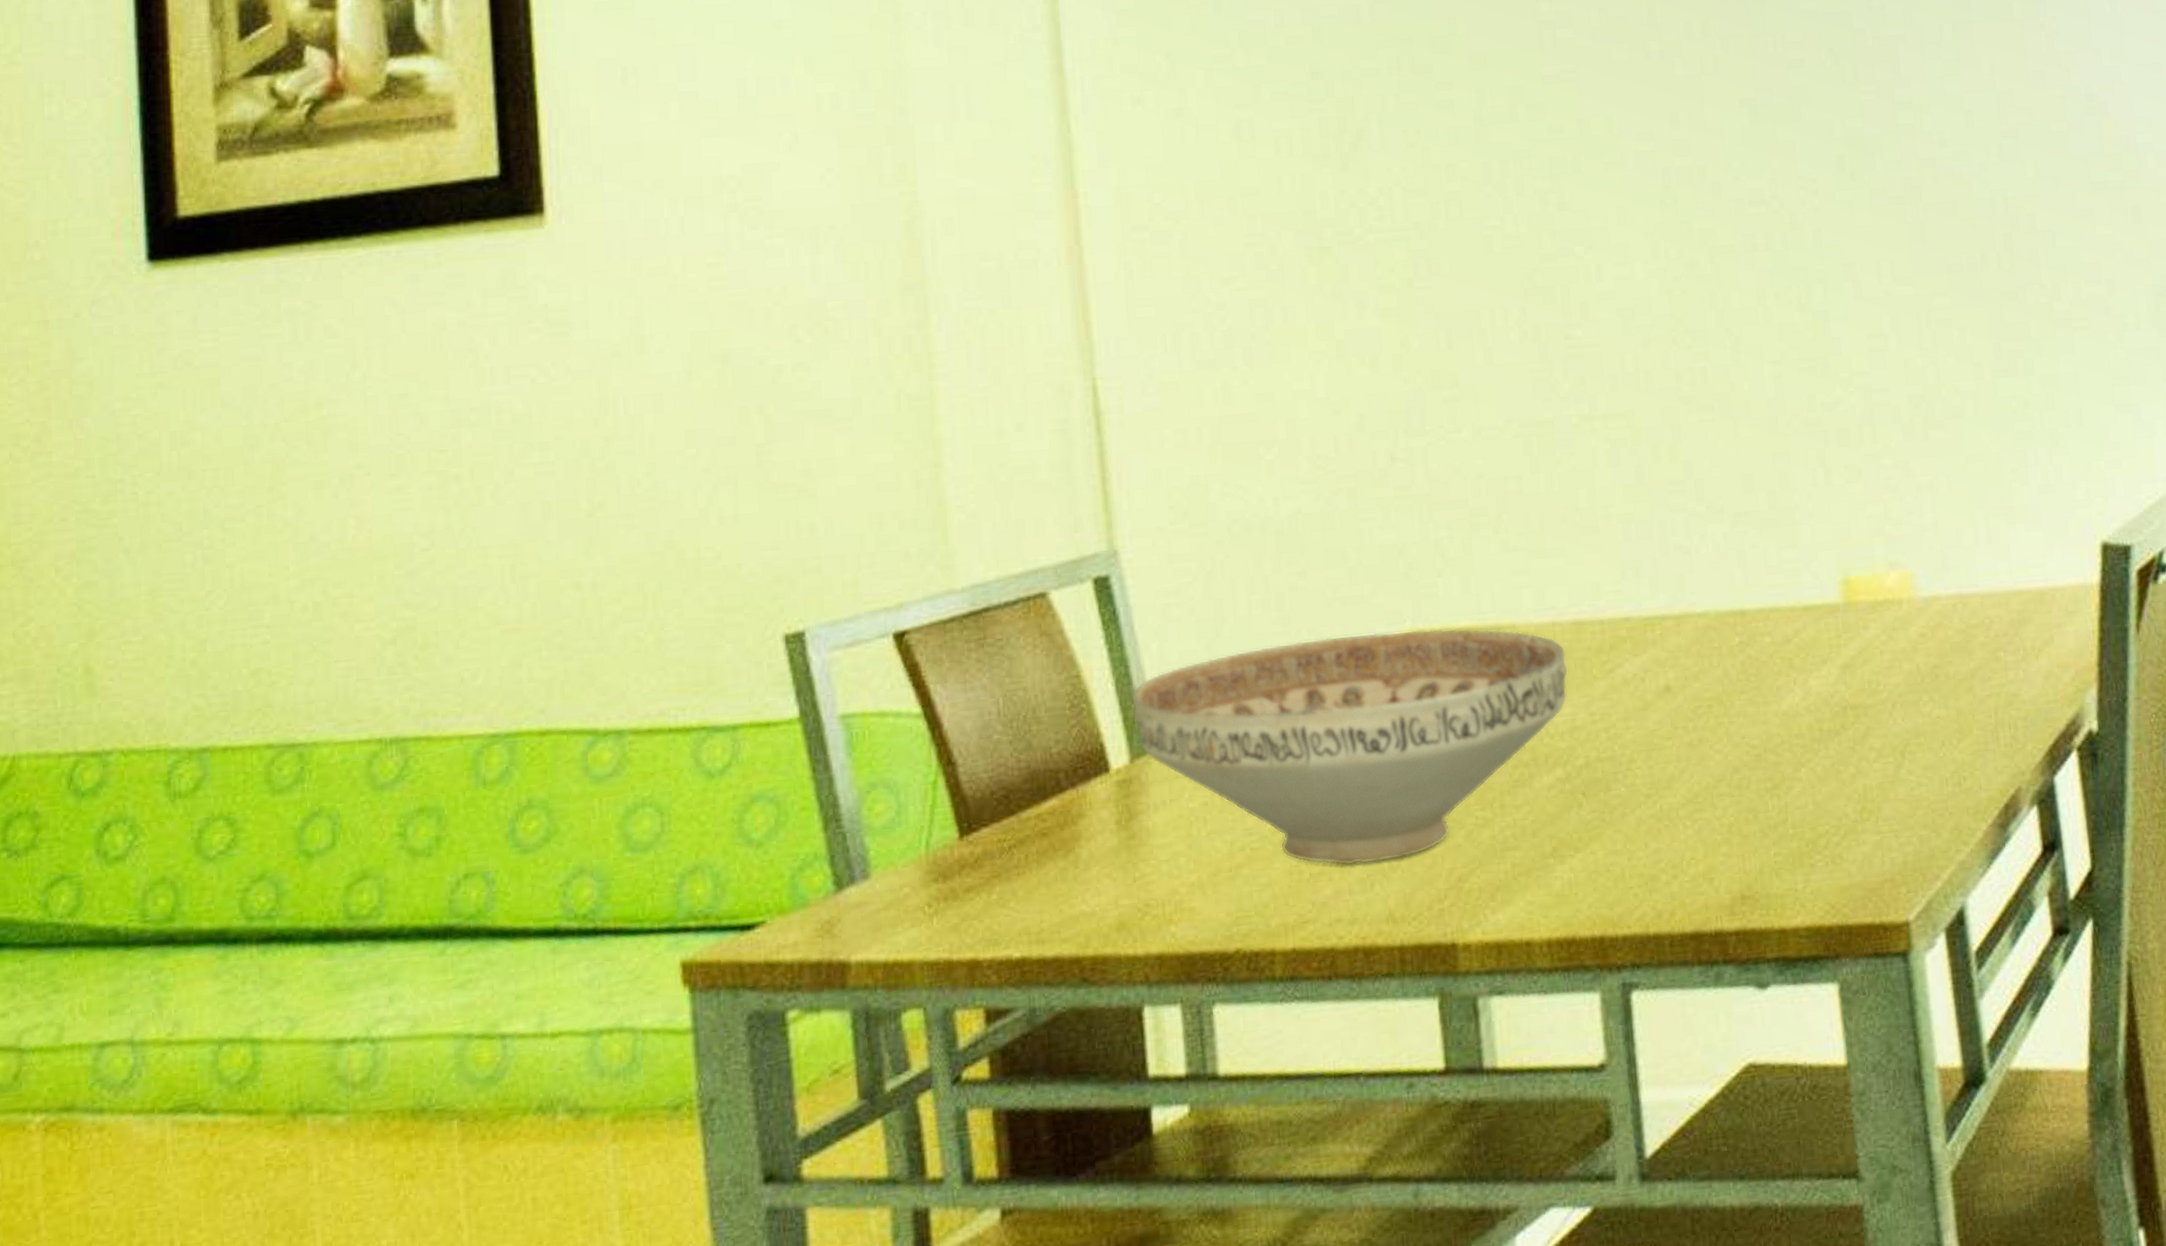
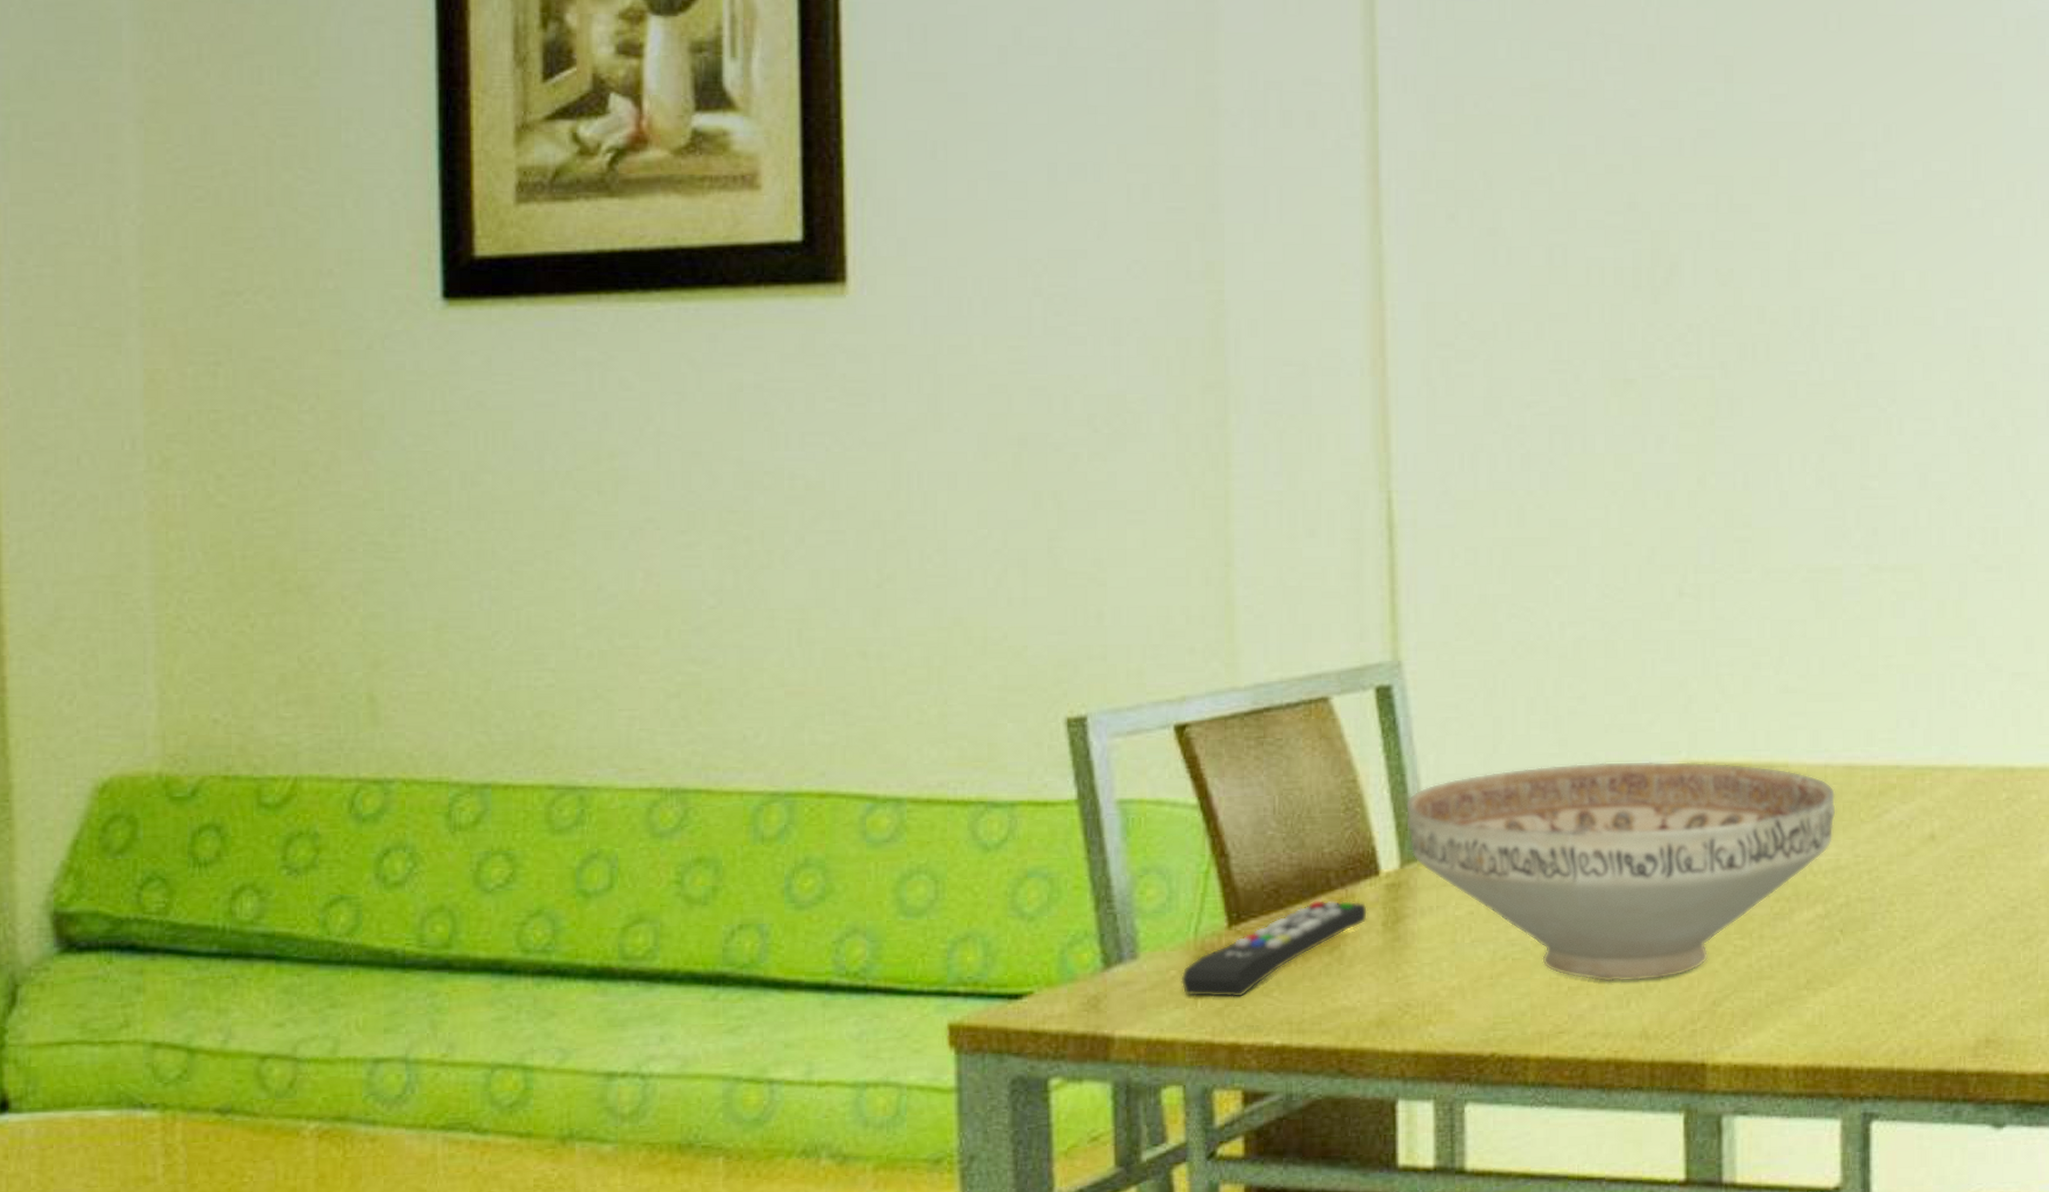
remote control: none [914,801,1101,914] -> present [1181,899,1368,998]

